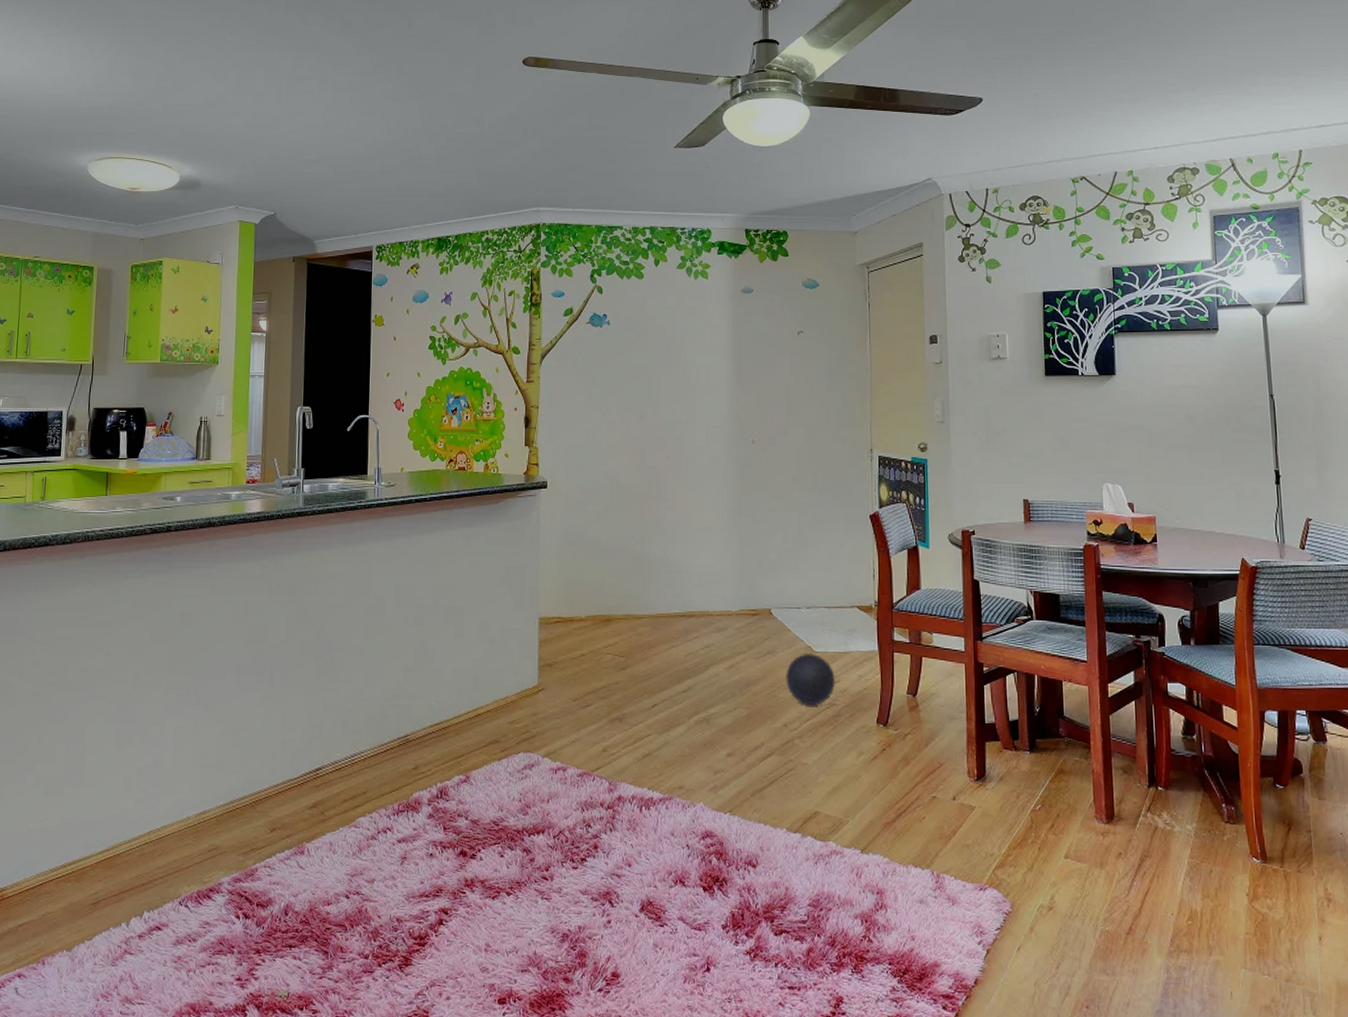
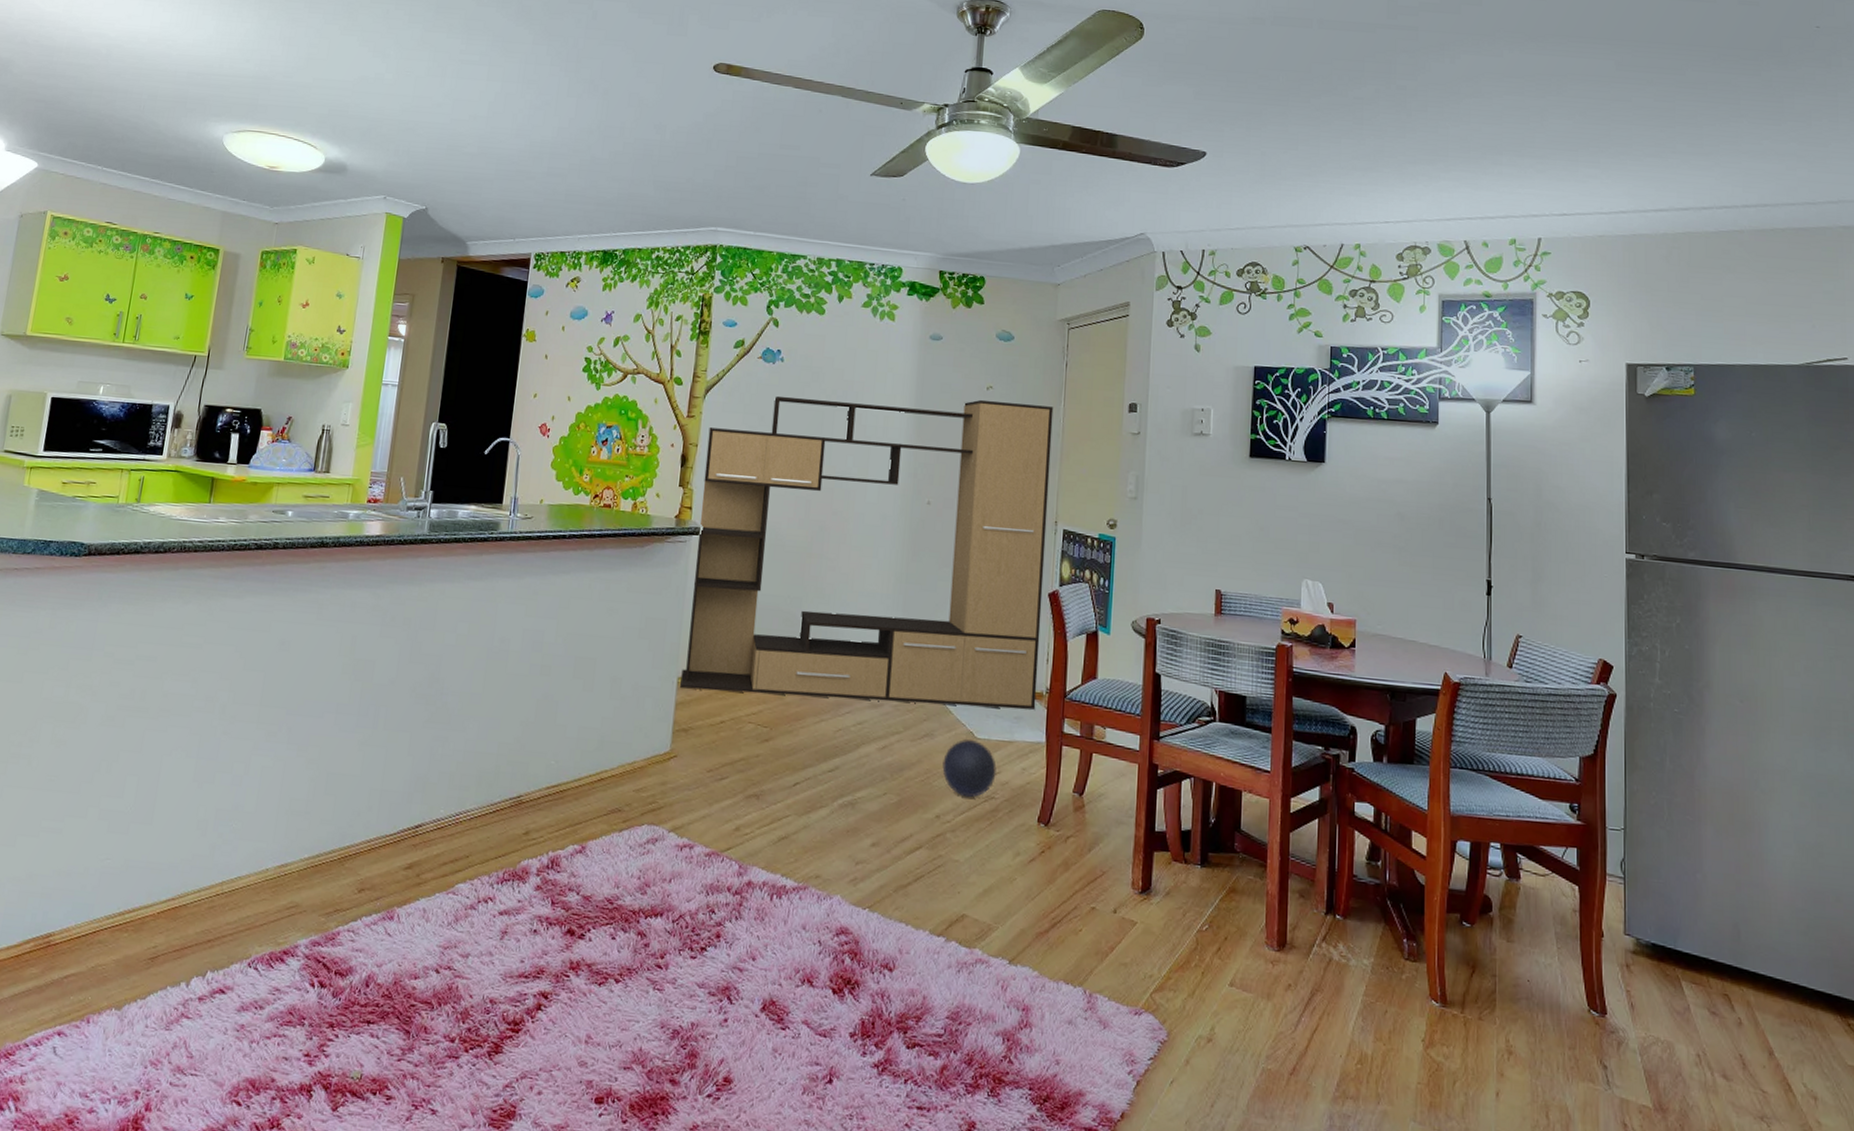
media console: none [542,343,867,628] -> present [680,395,1054,710]

